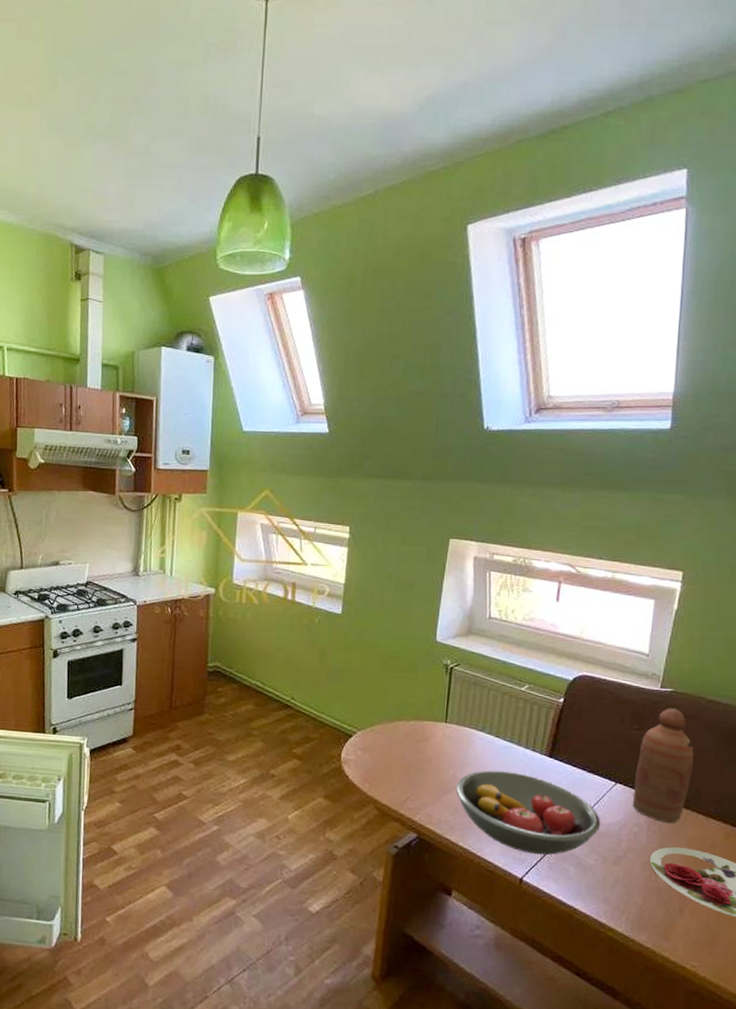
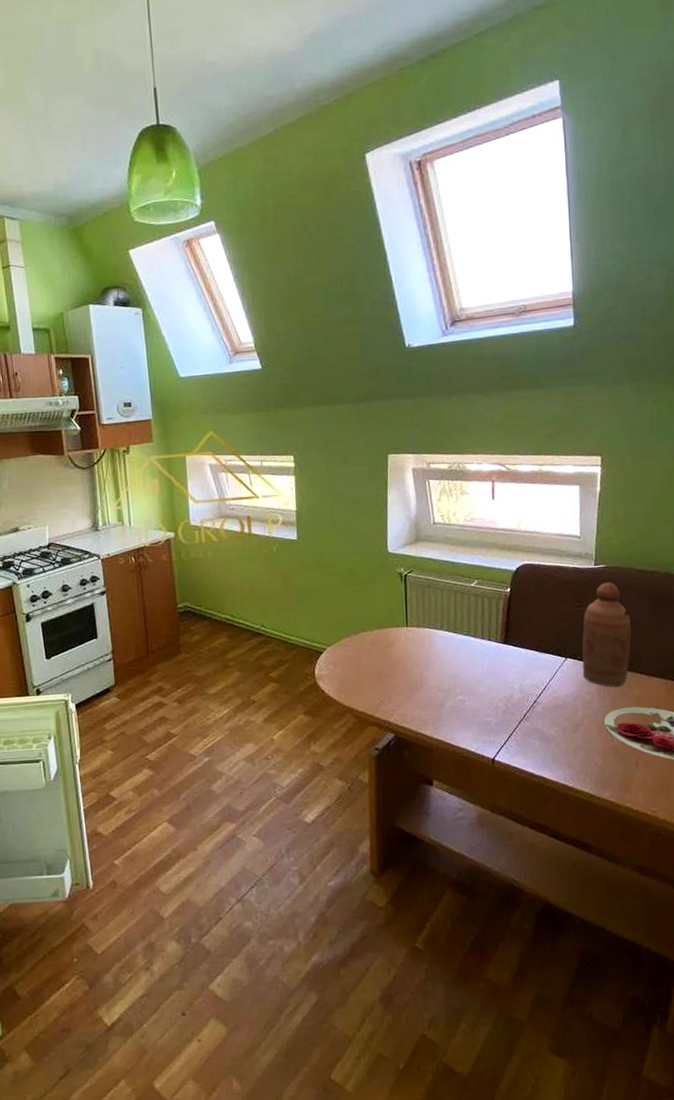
fruit bowl: present [456,770,601,855] -> none [424,662,558,735]

